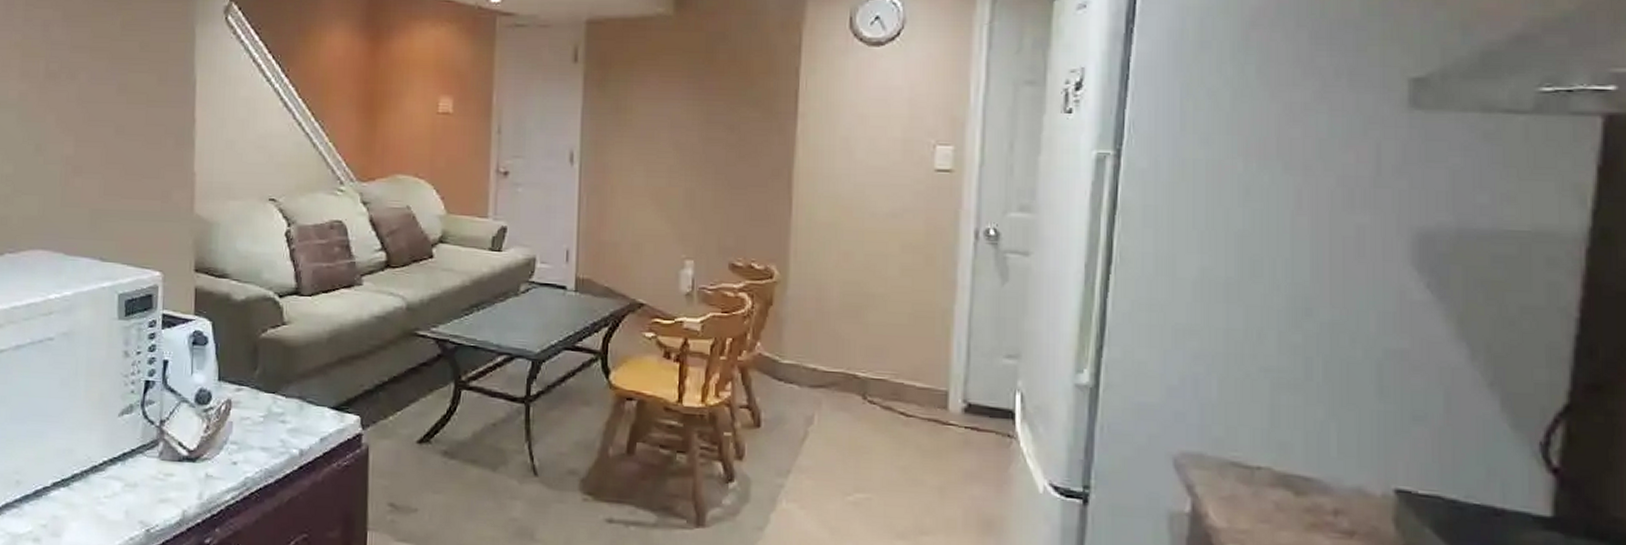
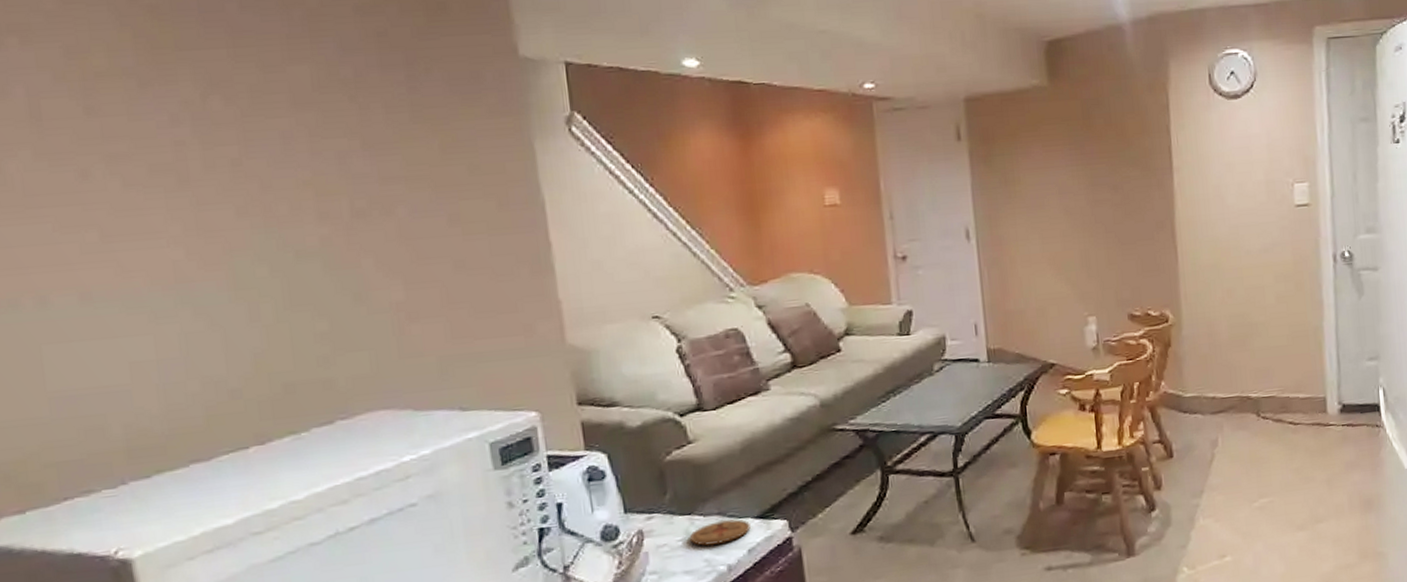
coaster: none [270,404,326,428] -> present [689,519,751,546]

